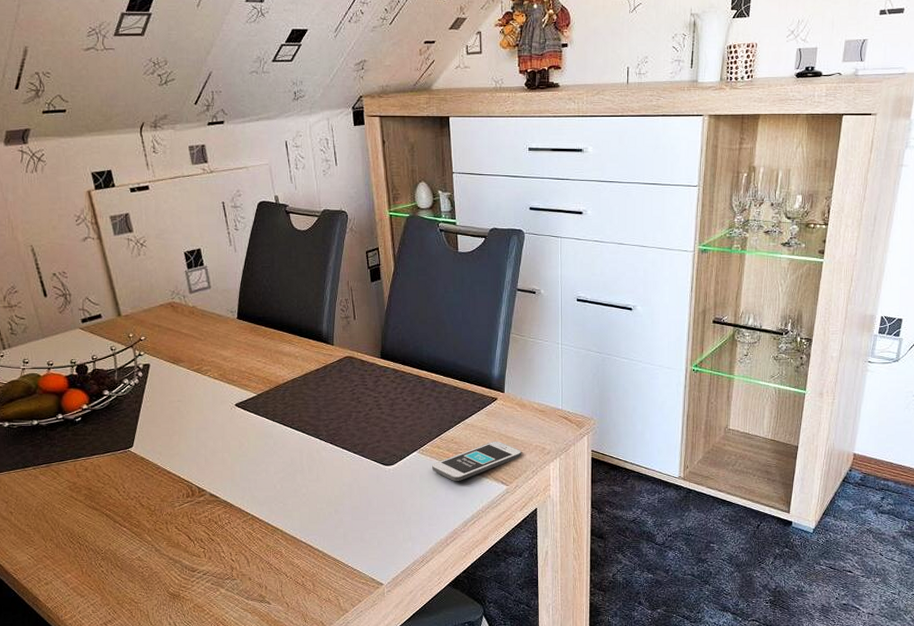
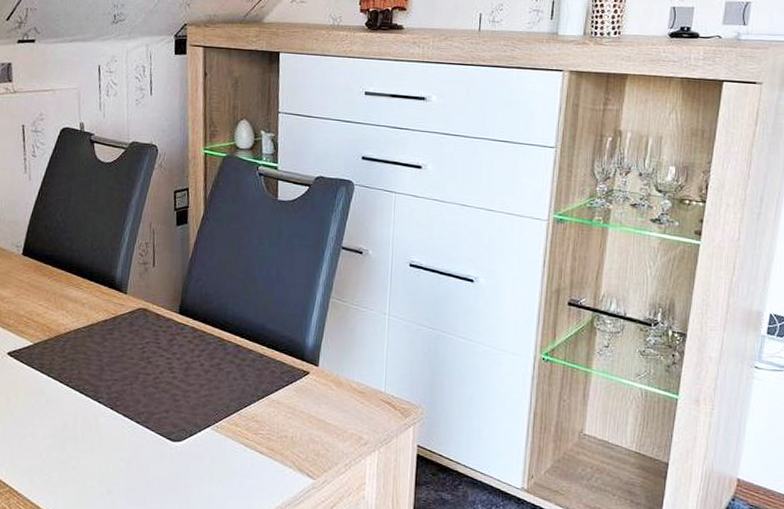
smartphone: present [432,441,522,481] -> none [226,423,334,468]

